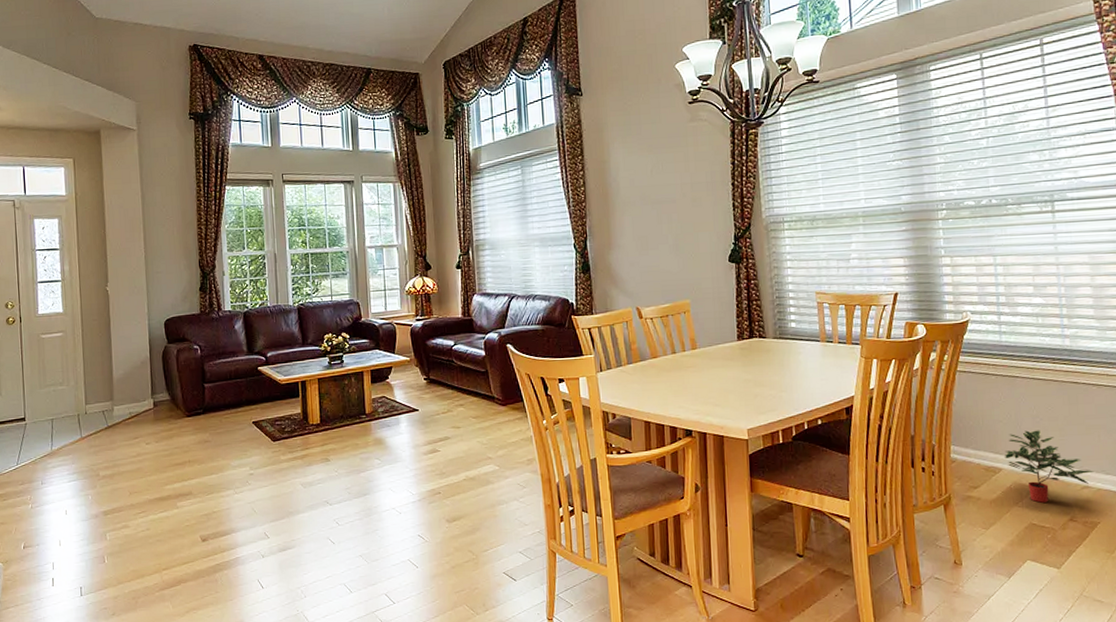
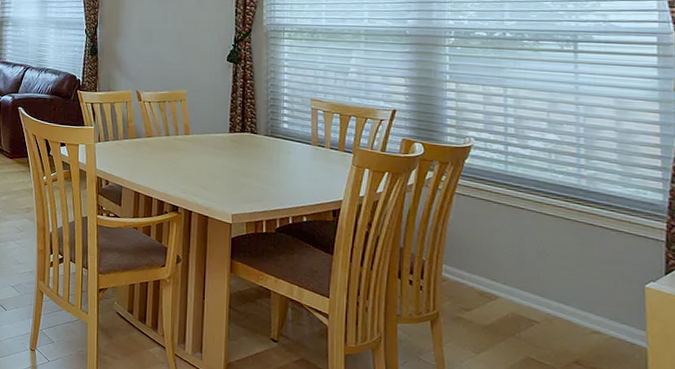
potted plant: present [1005,430,1094,503] -> none [503,263,608,340]

